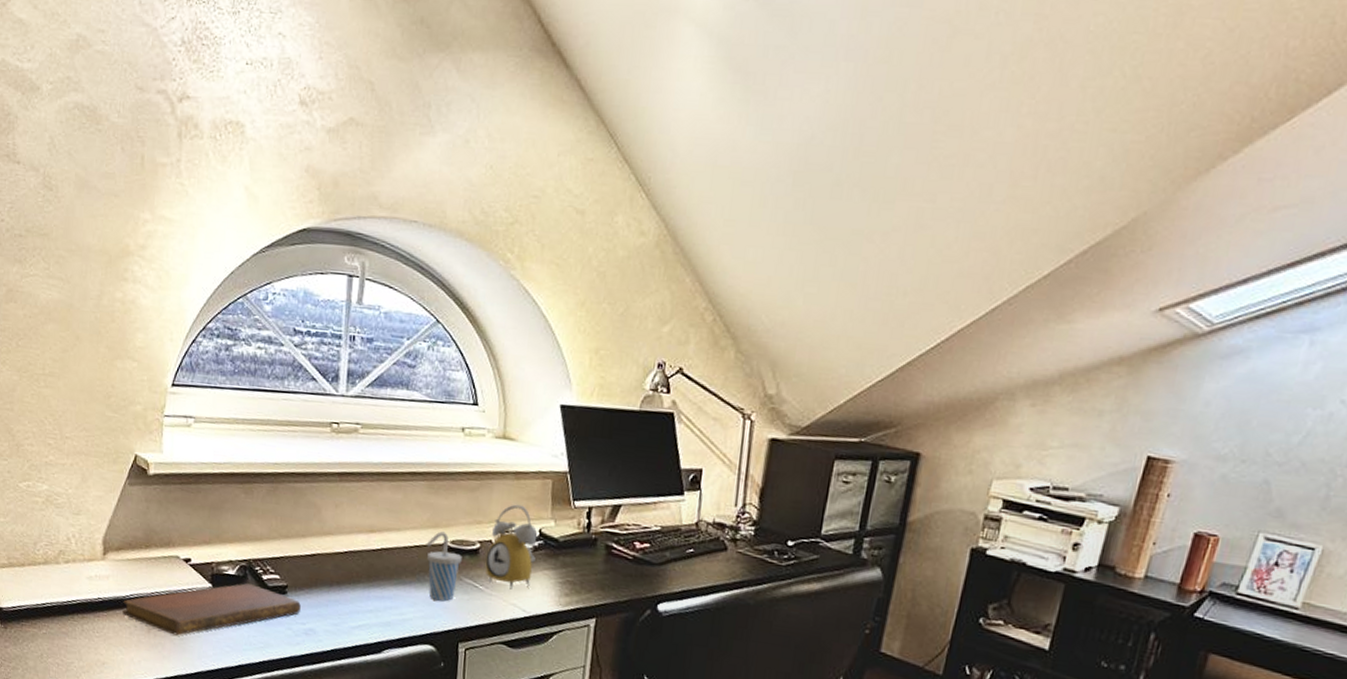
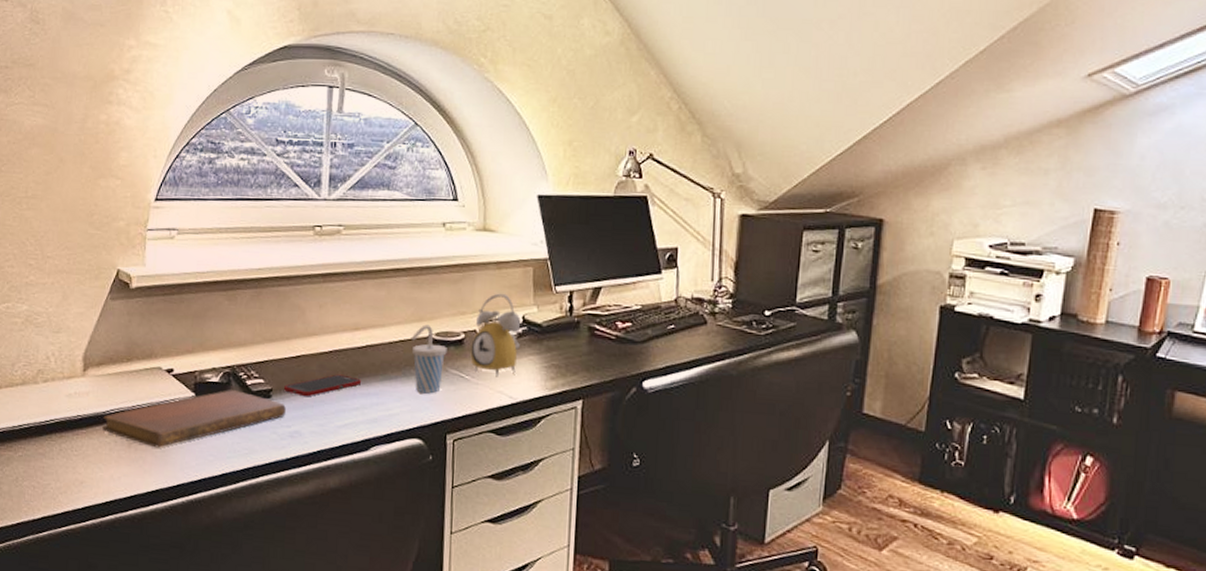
cell phone: none [298,575,376,596] -> present [283,374,362,397]

